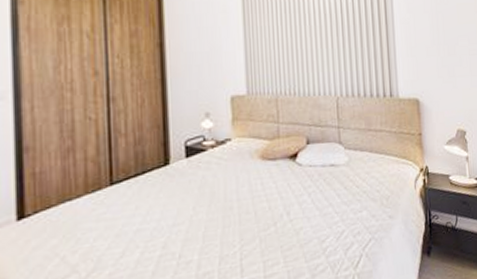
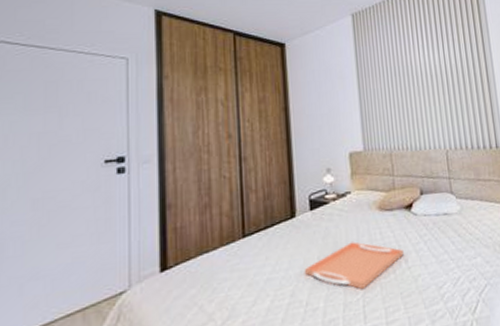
serving tray: none [177,192,286,243] -> present [304,242,404,290]

